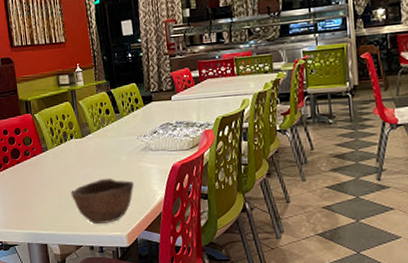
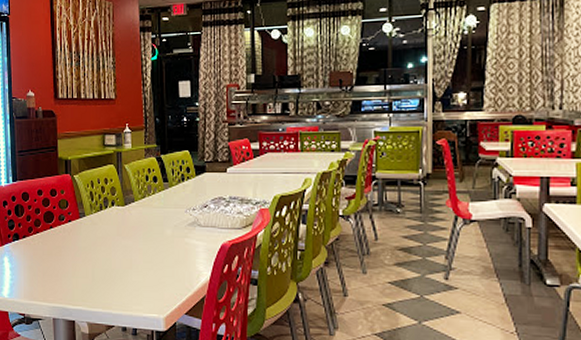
bowl: present [70,178,134,224] -> none [105,252,177,303]

